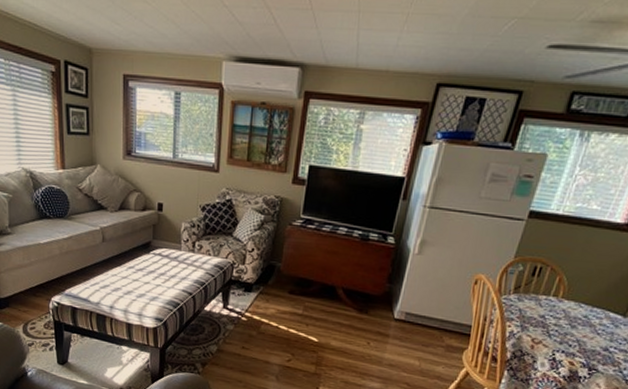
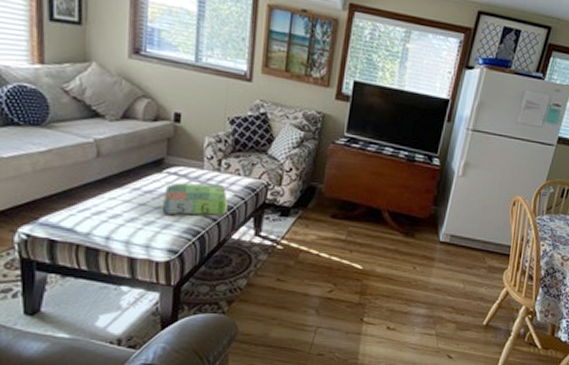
board game: none [150,262,201,290] -> present [162,182,228,216]

